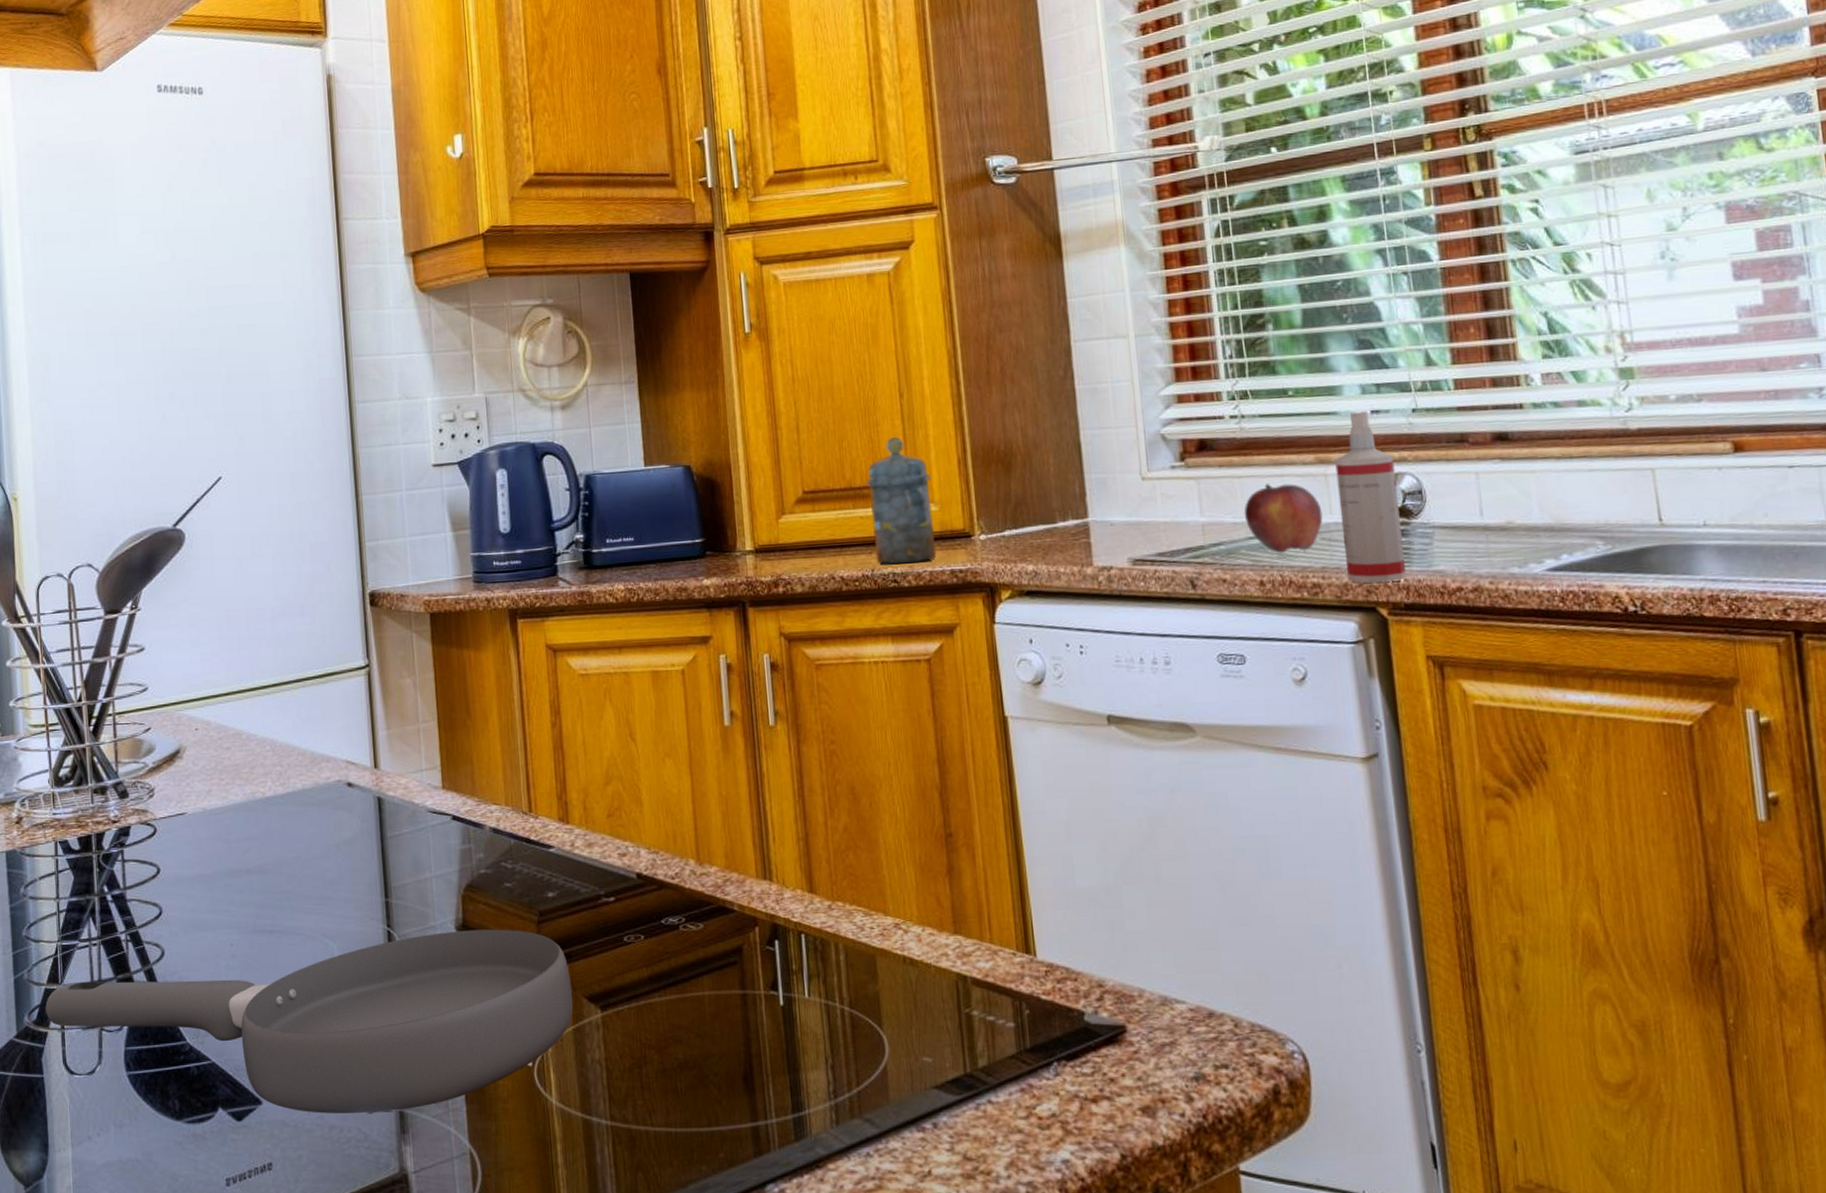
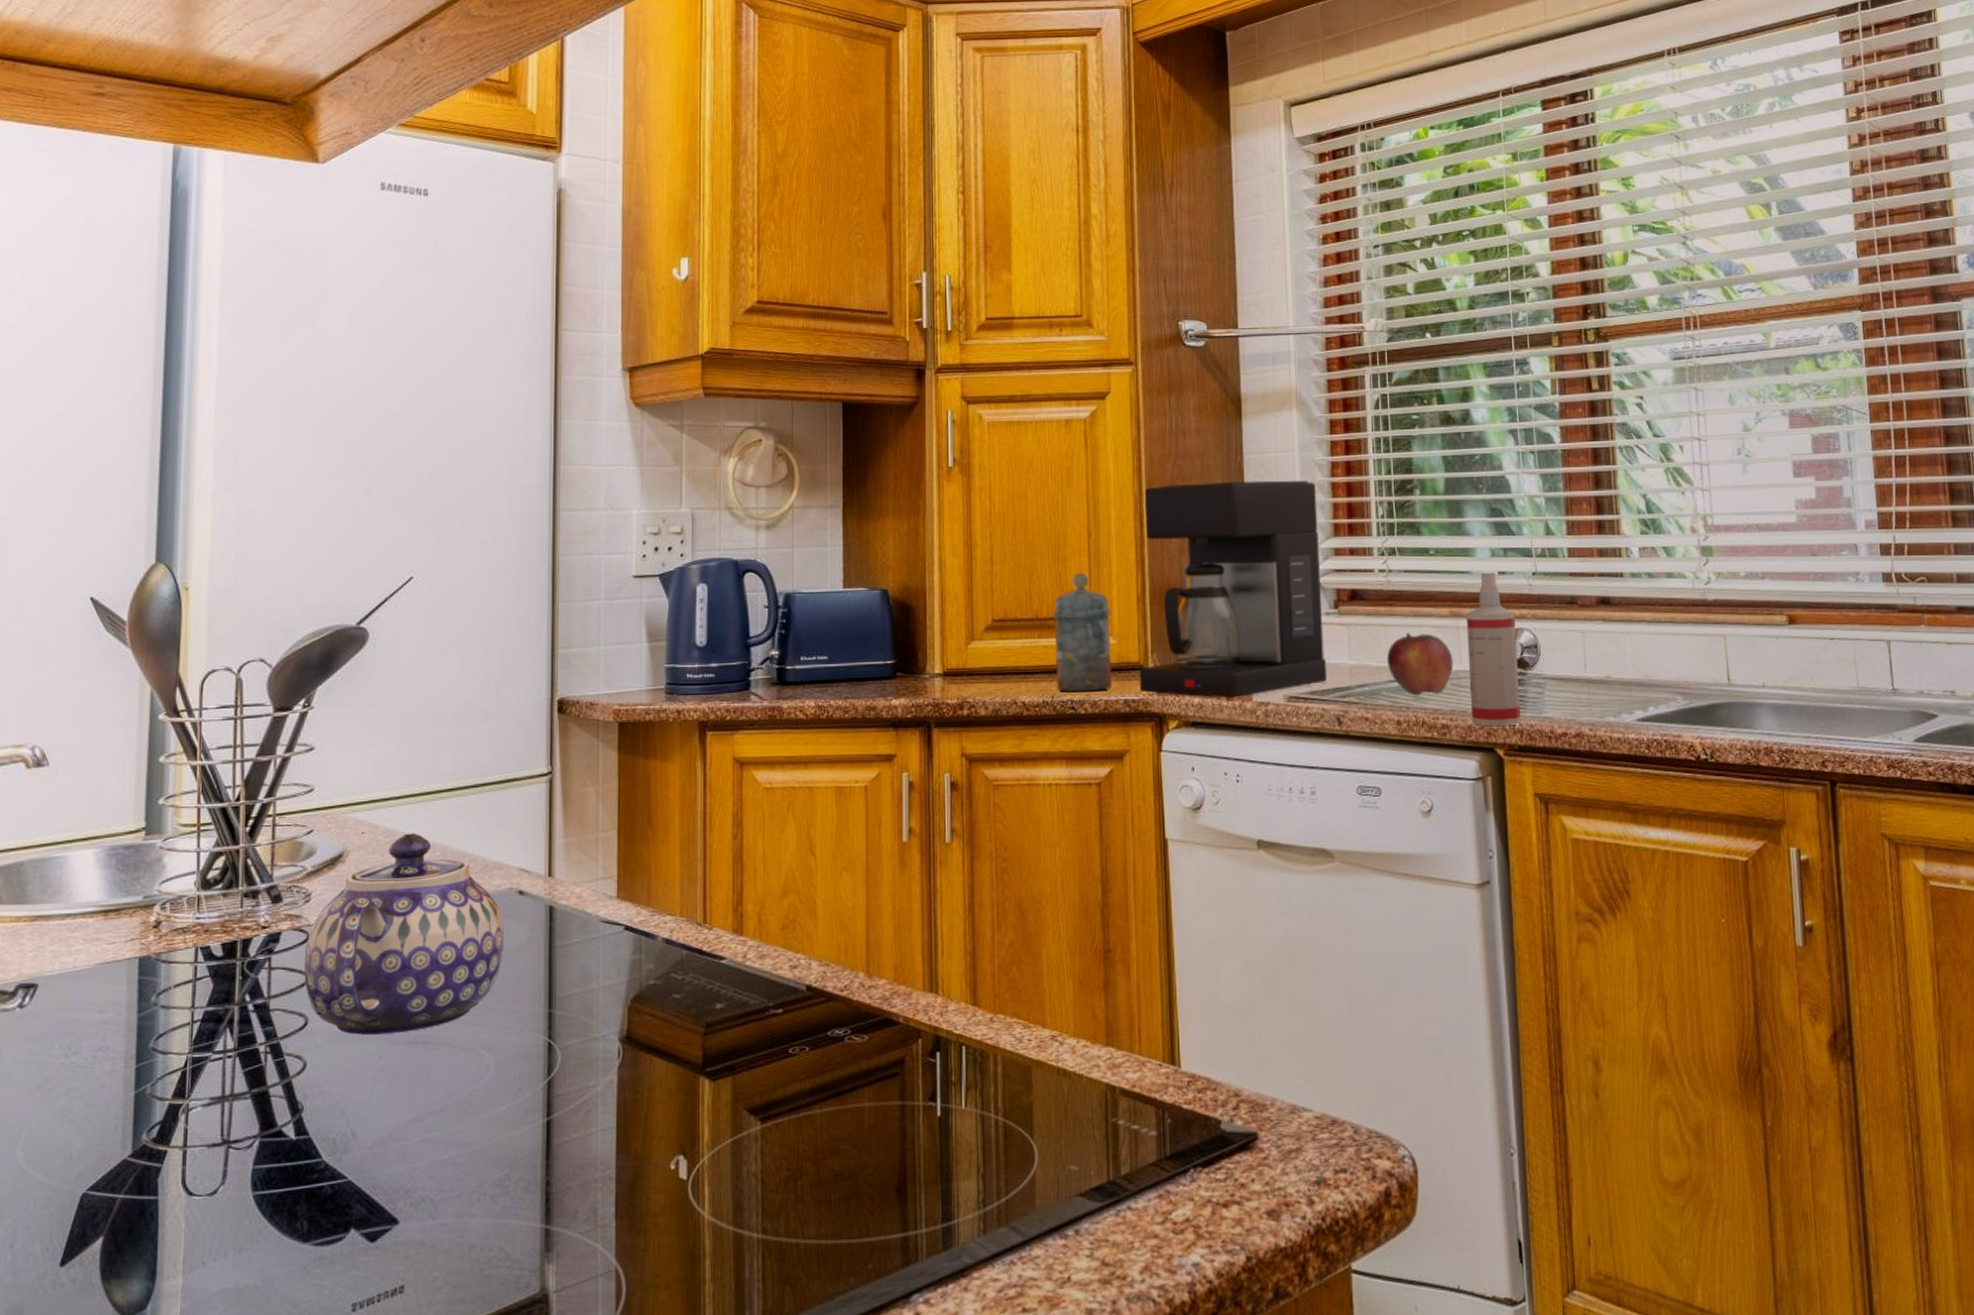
frying pan: present [45,929,574,1114] -> none [167,1040,734,1233]
teapot: none [153,728,338,924] -> present [304,833,505,1035]
coffee maker: none [958,322,1177,565] -> present [1139,480,1328,699]

